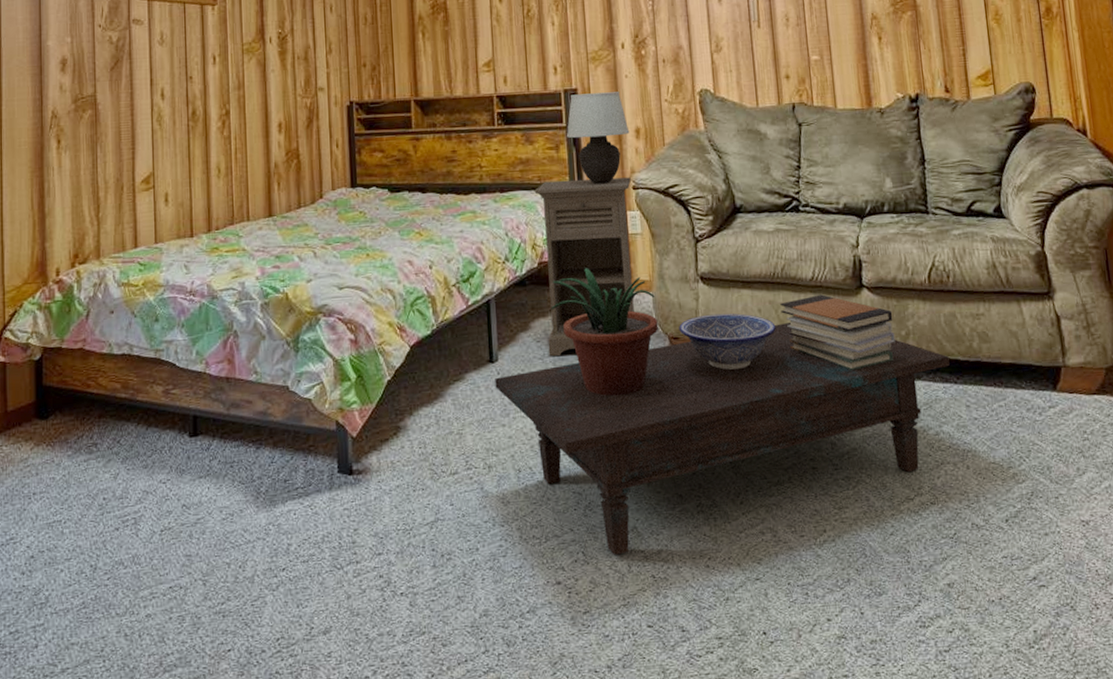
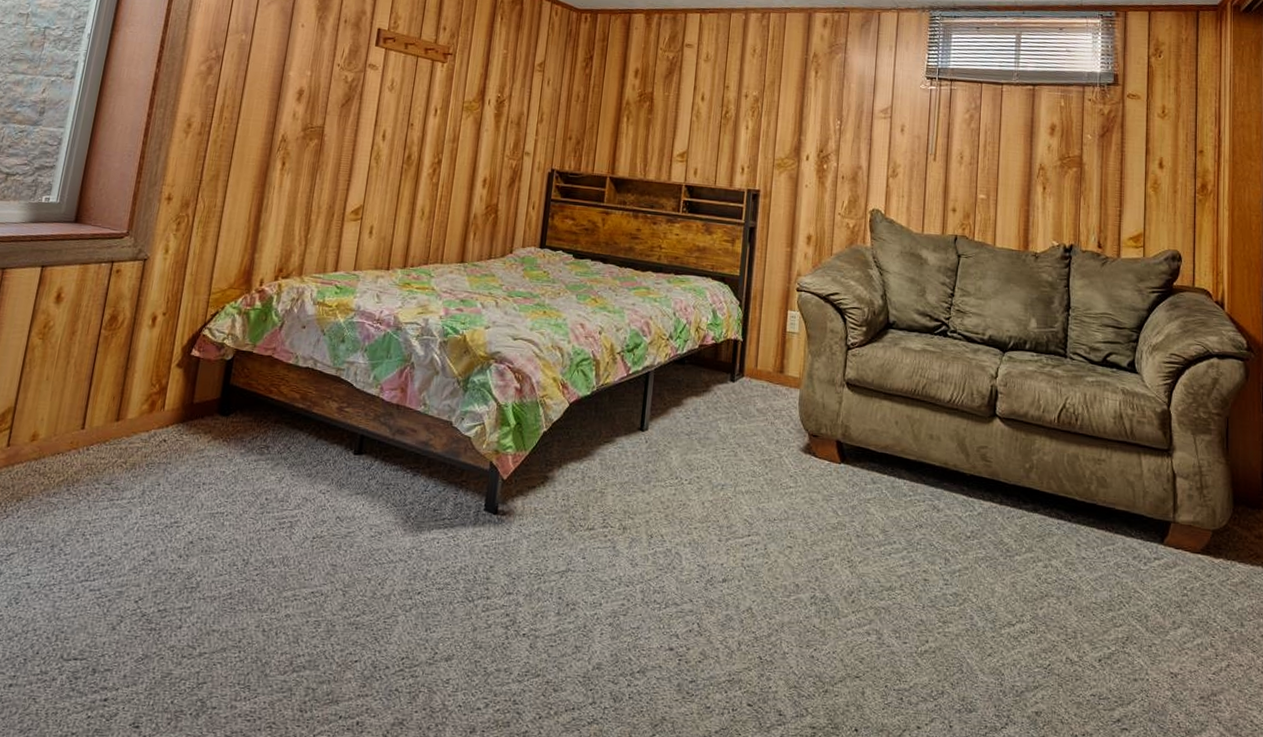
coffee table: present [495,322,950,555] -> none [641,438,1067,632]
nightstand: present [534,177,634,357] -> none [695,271,796,435]
potted plant: present [551,268,659,397] -> none [704,357,802,482]
table lamp: present [566,92,630,184] -> none [743,195,802,282]
decorative bowl: present [679,313,776,370] -> none [819,418,910,475]
book stack: present [780,294,895,371] -> none [916,416,1020,494]

